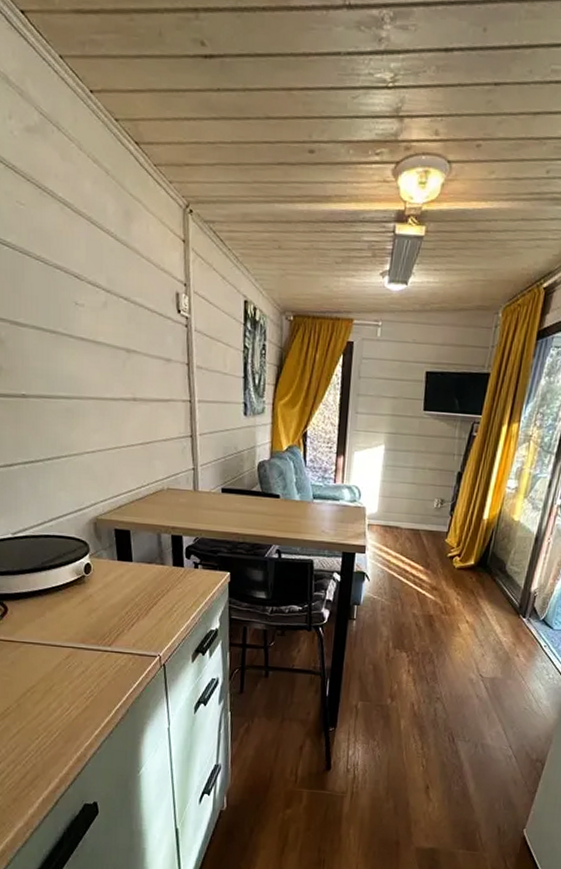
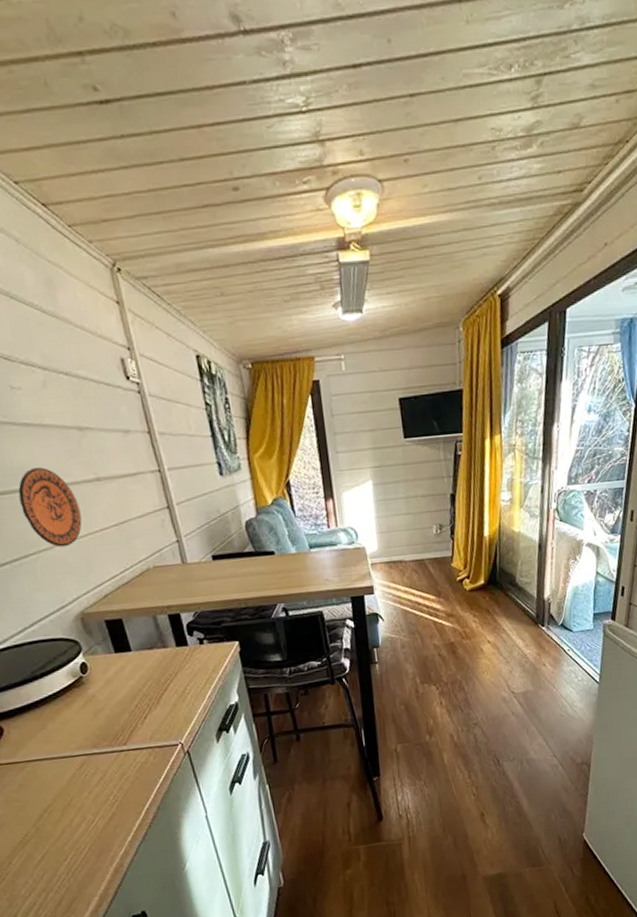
decorative plate: none [63,379,113,456] -> present [18,467,82,548]

